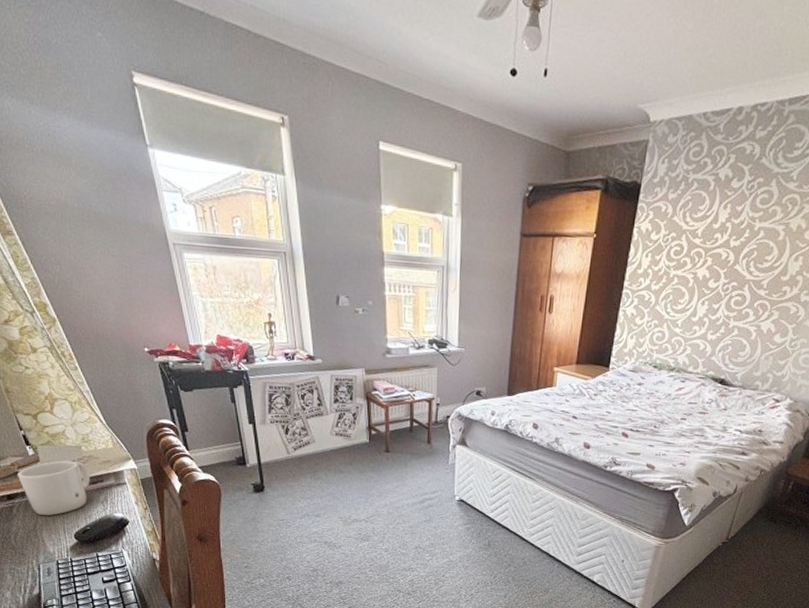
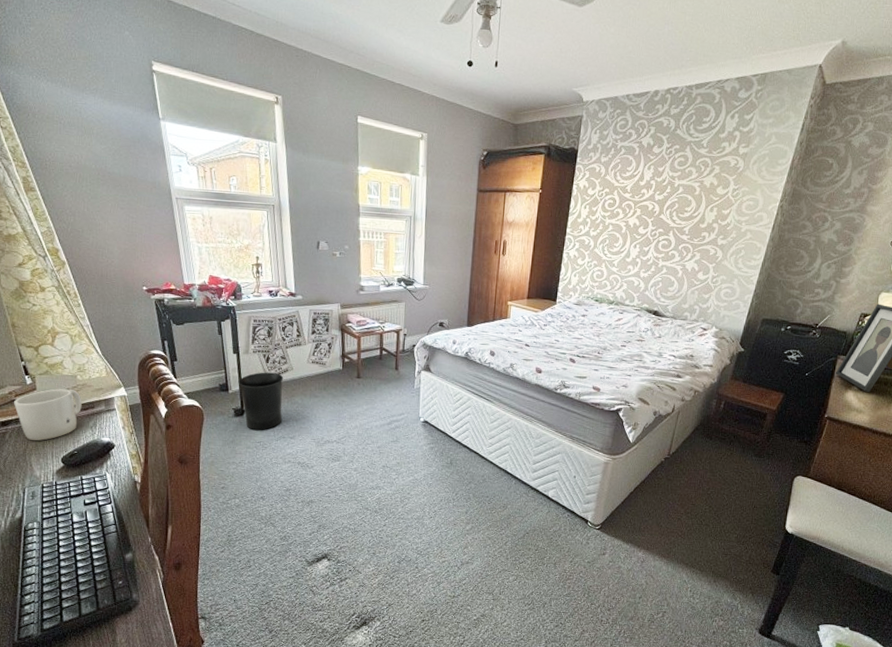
waste bin: none [256,444,306,508] -> present [238,372,284,431]

